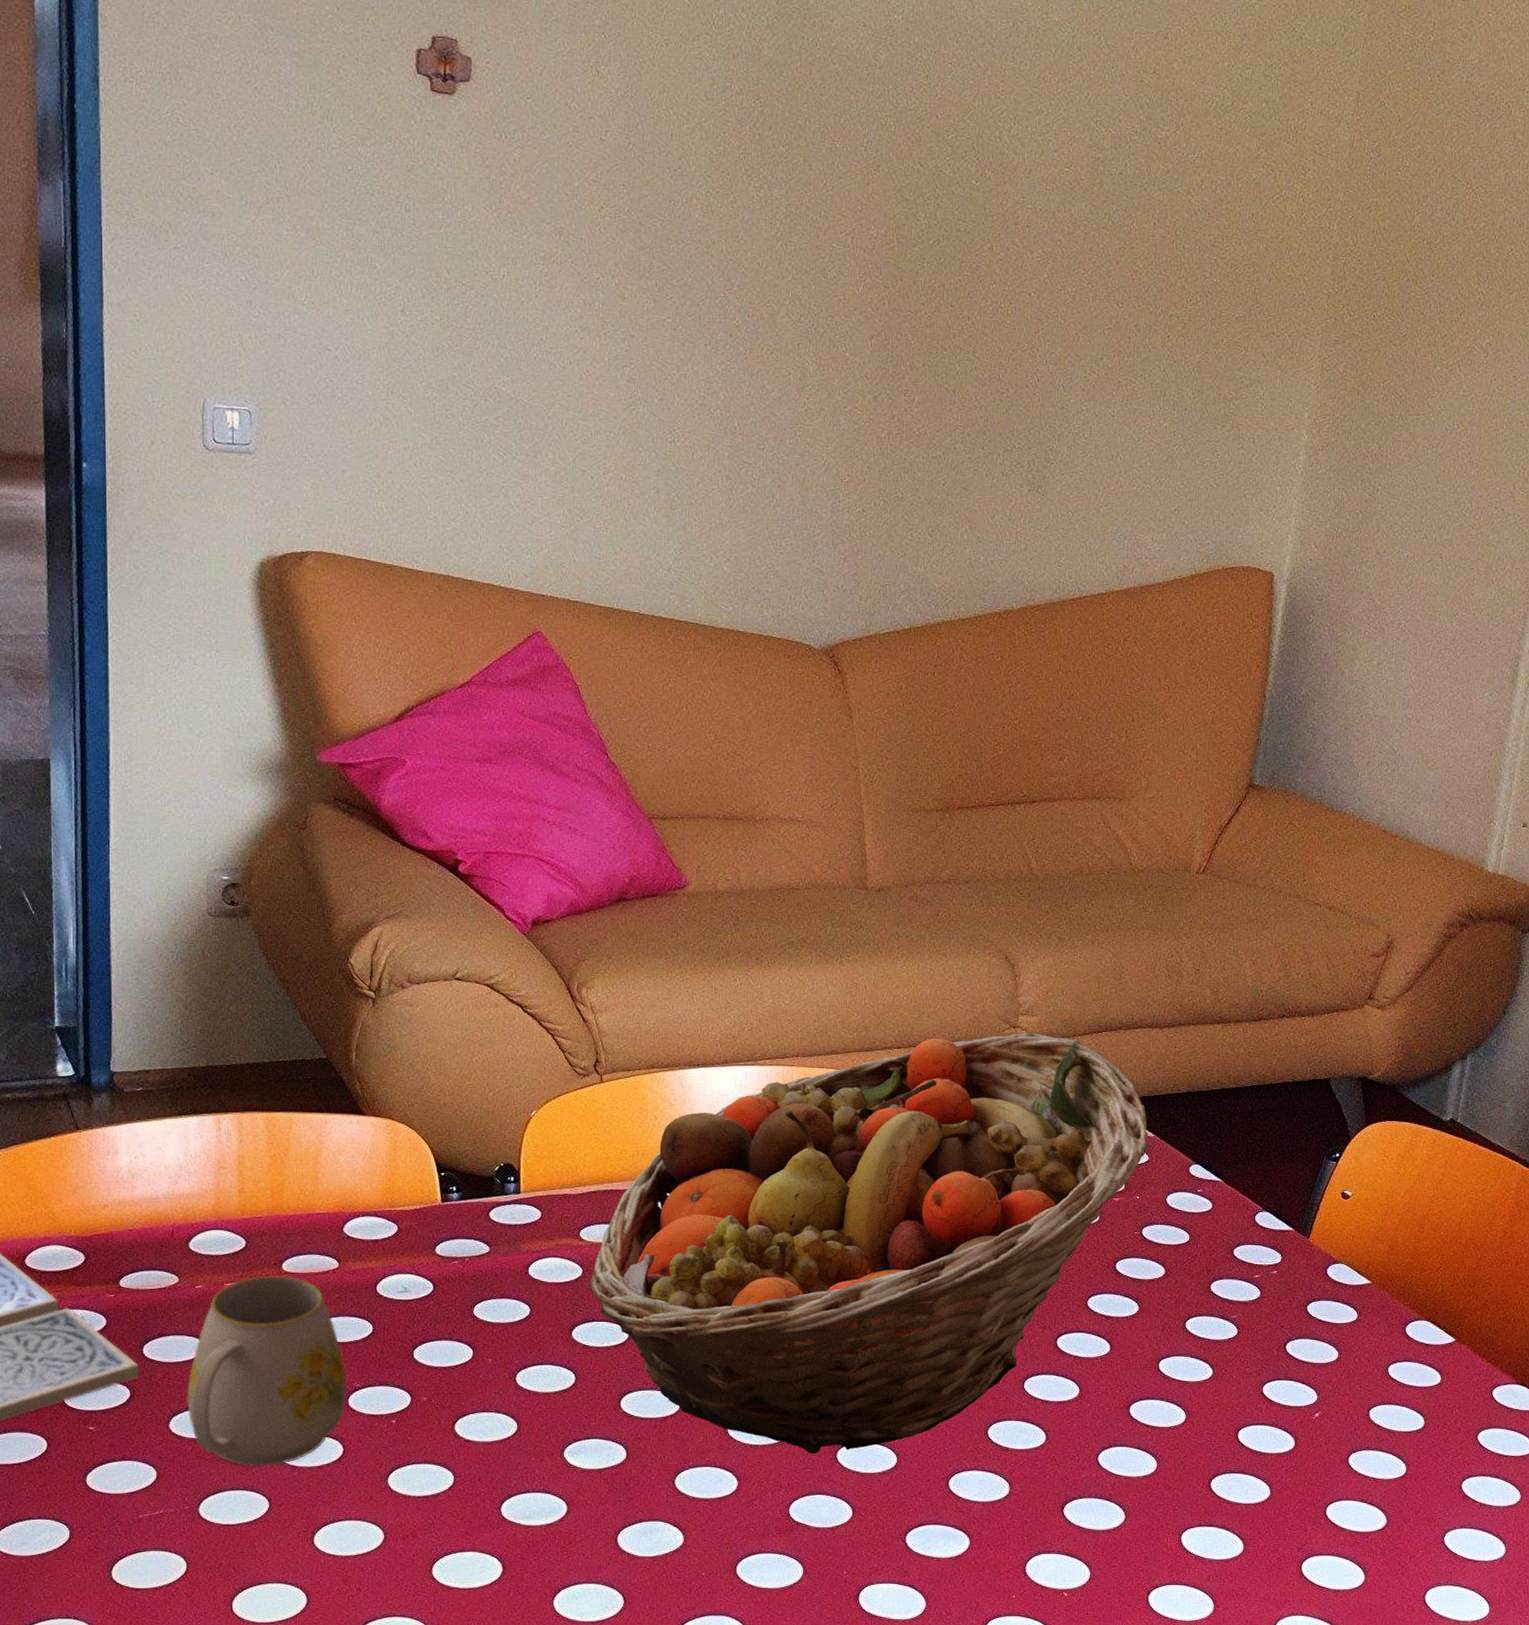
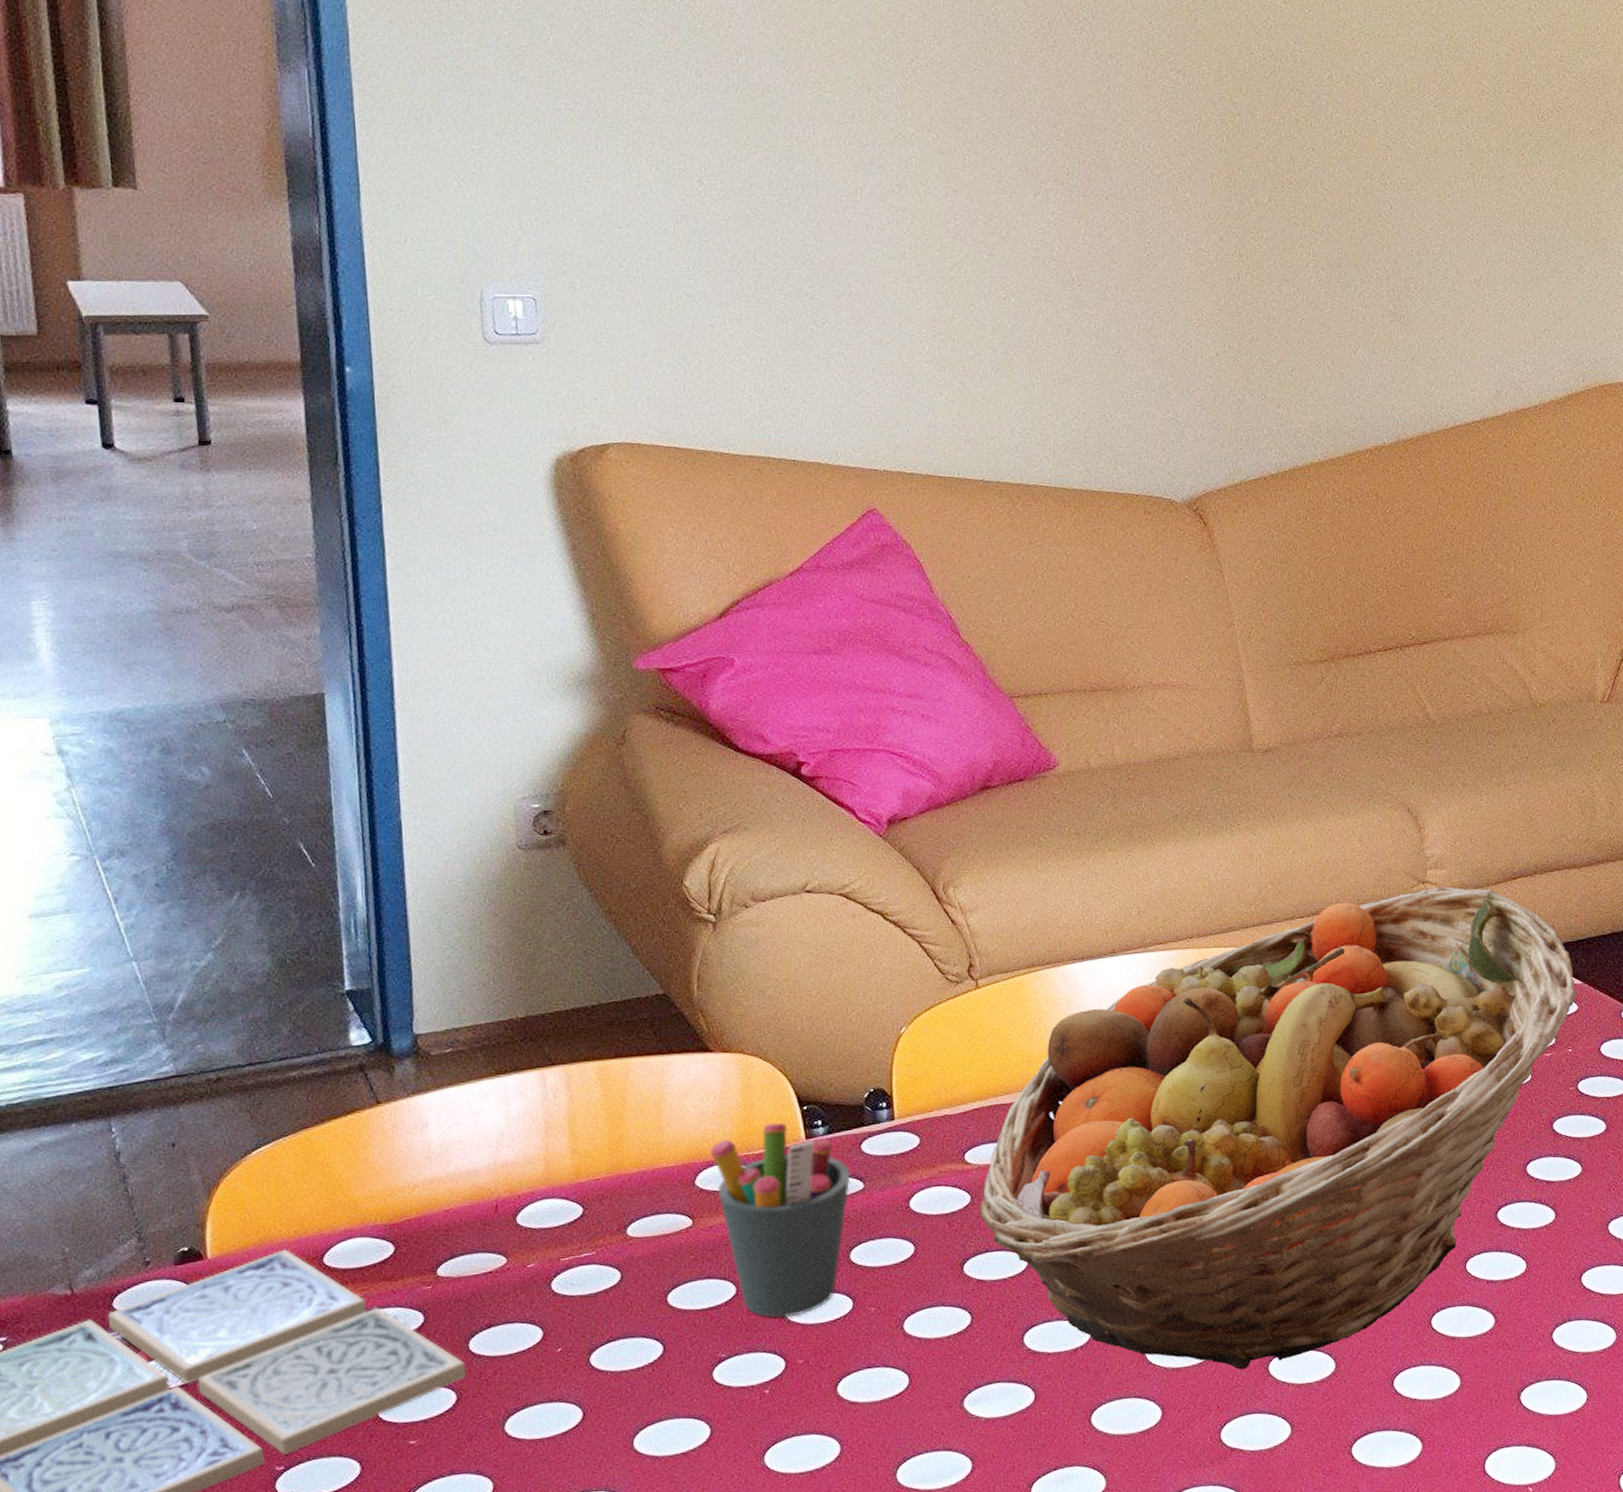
mug: present [187,1276,347,1466] -> none [523,1241,711,1464]
pen holder: none [357,1184,479,1358] -> present [709,1123,851,1318]

